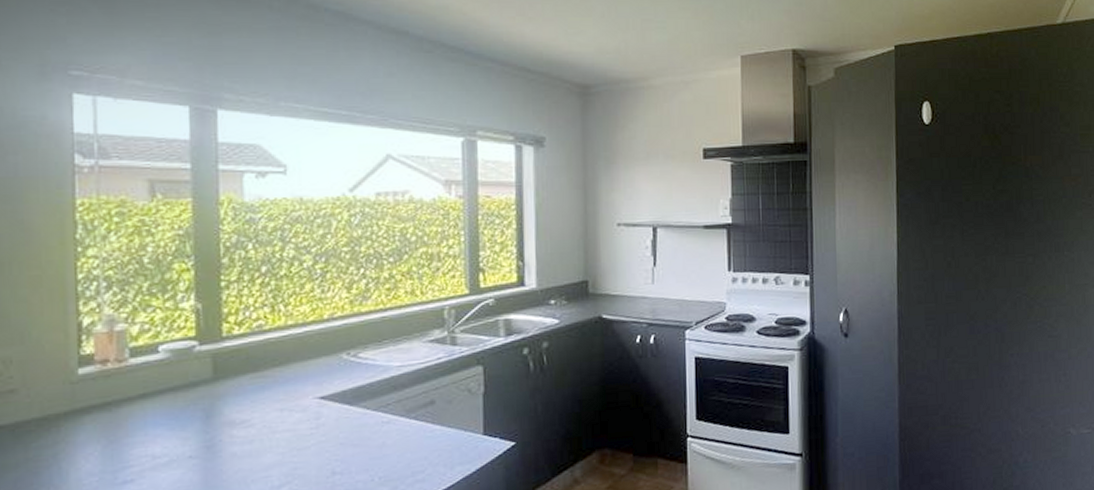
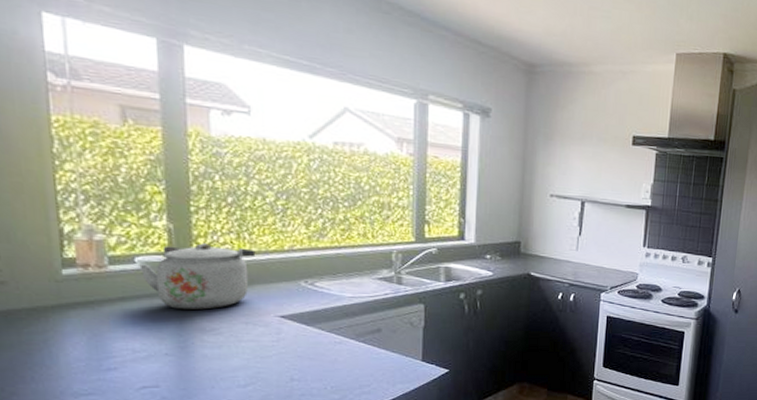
kettle: none [163,321,292,401] -> present [139,243,256,310]

